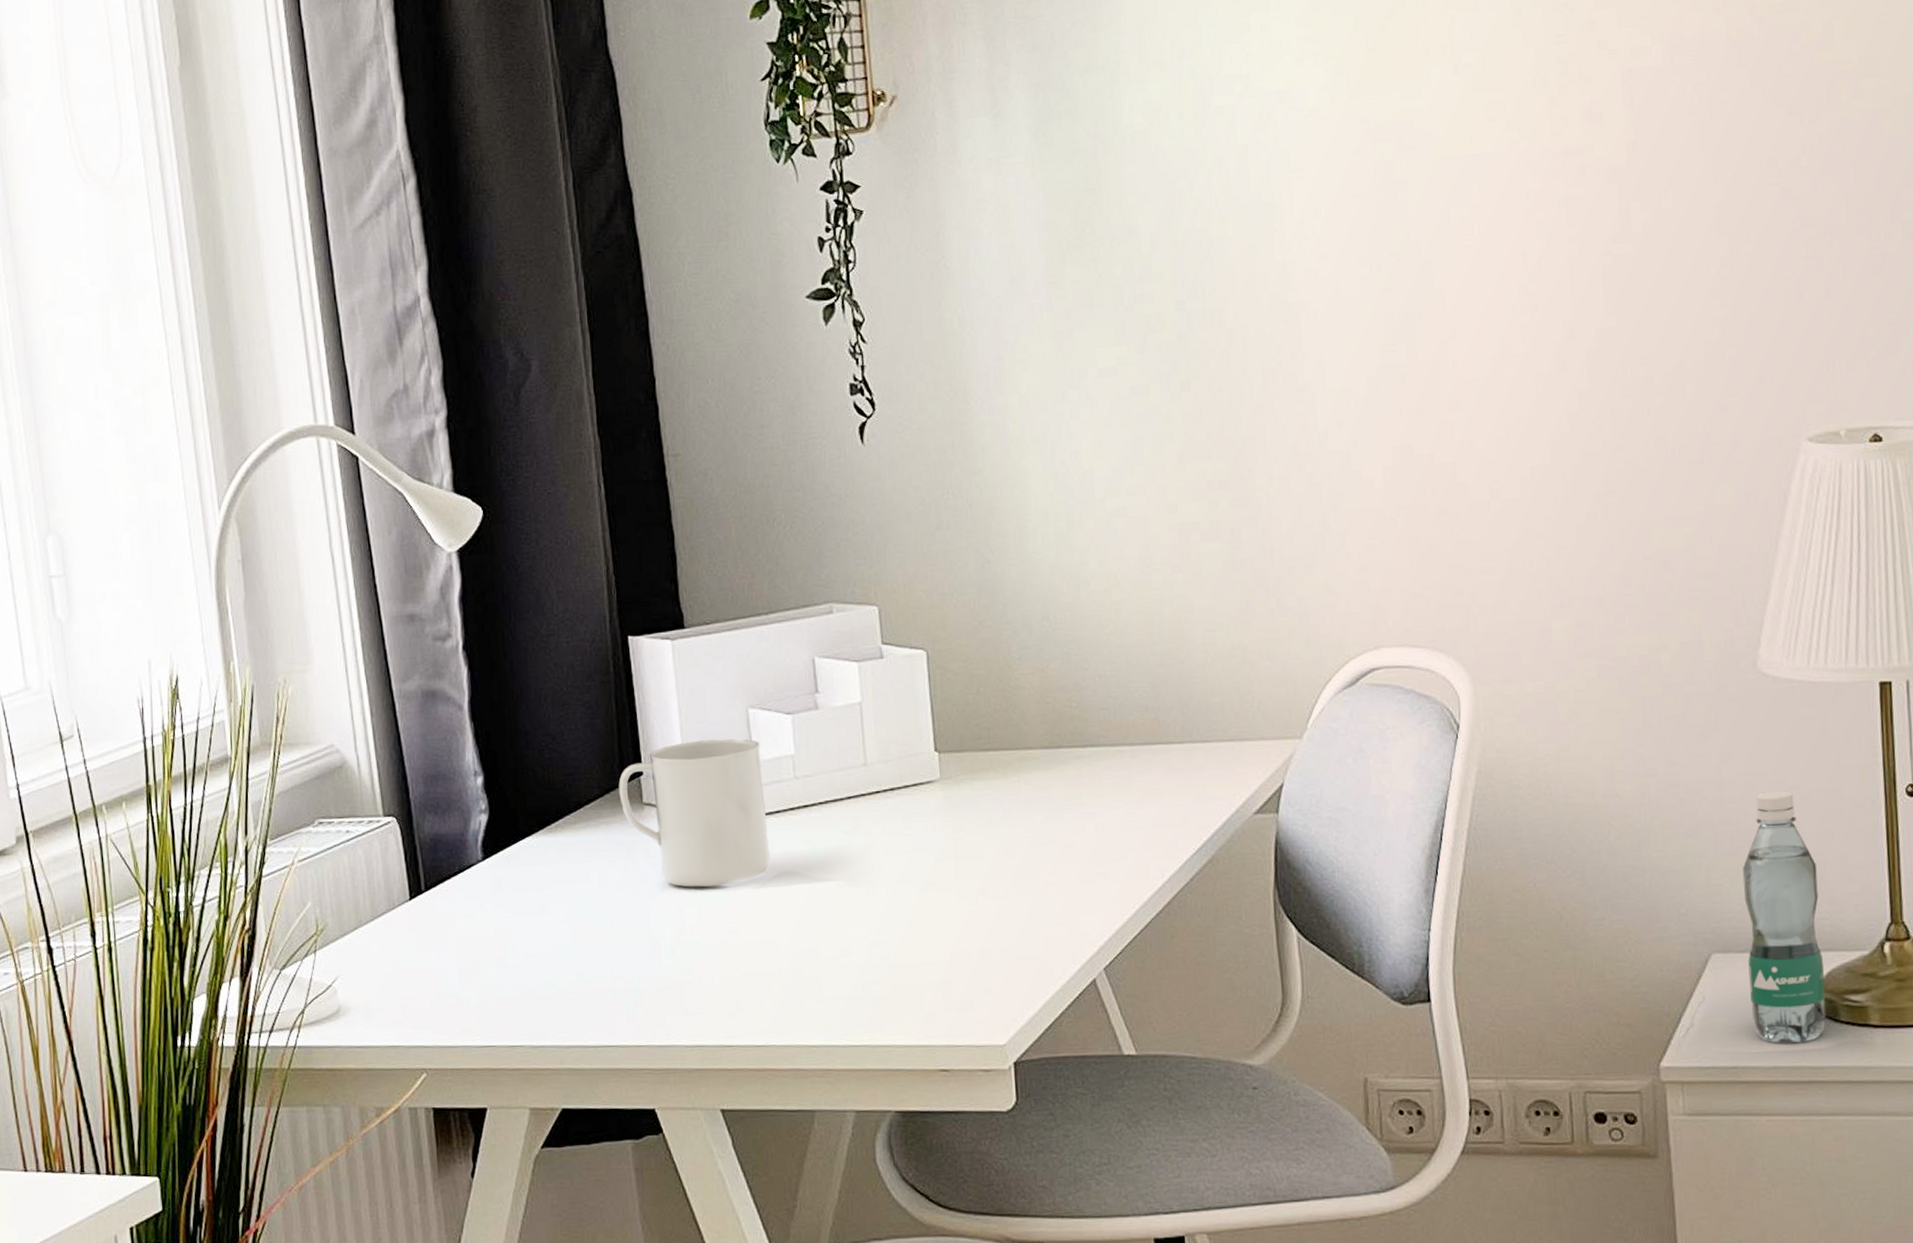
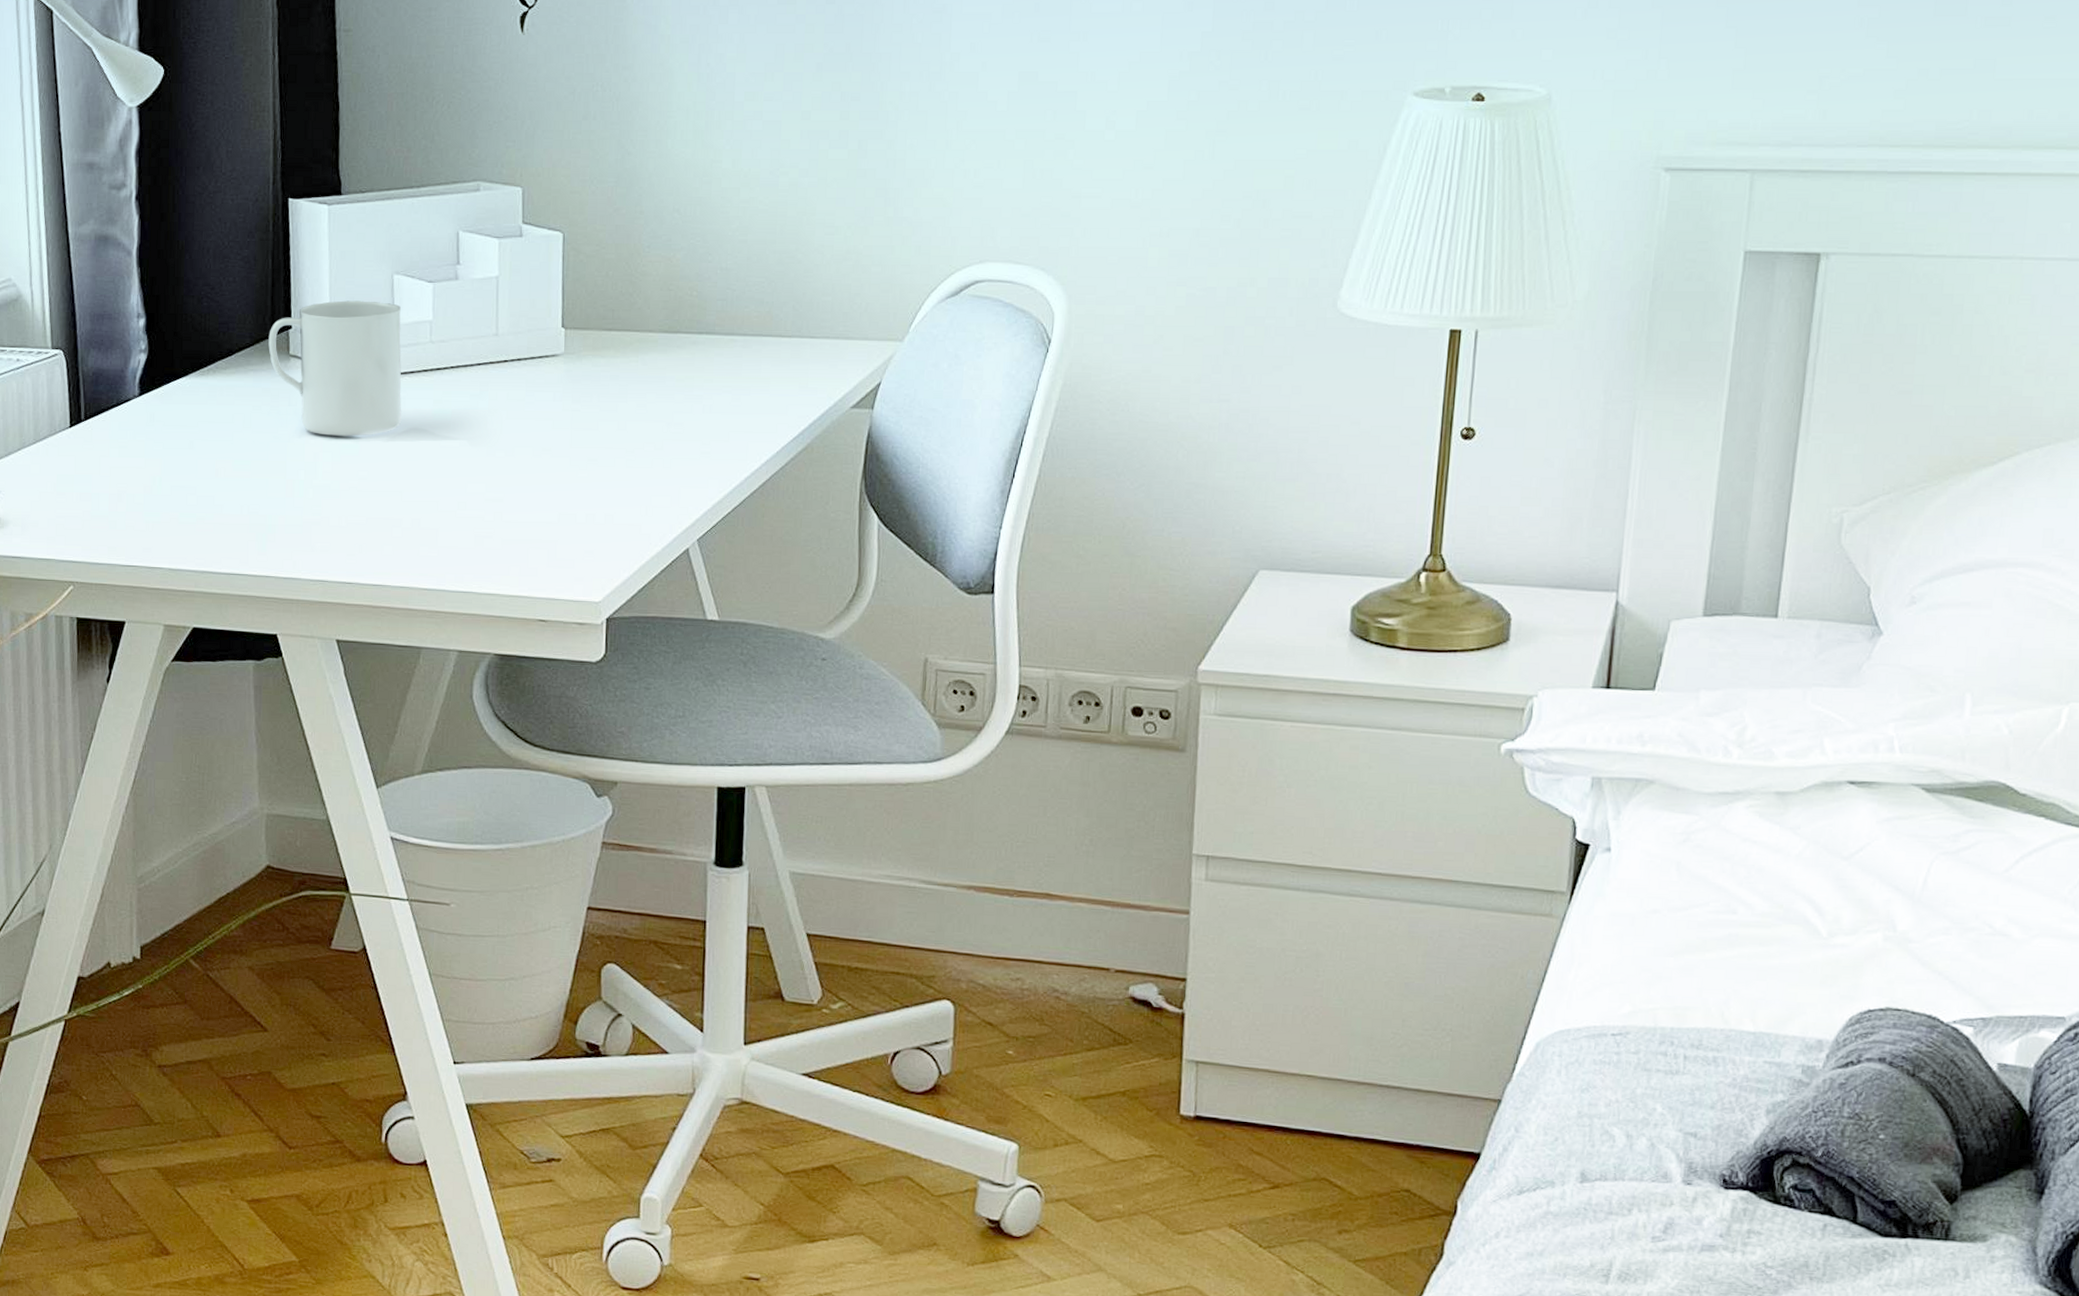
bottle: present [1742,791,1827,1044] -> none [1289,425,1368,659]

